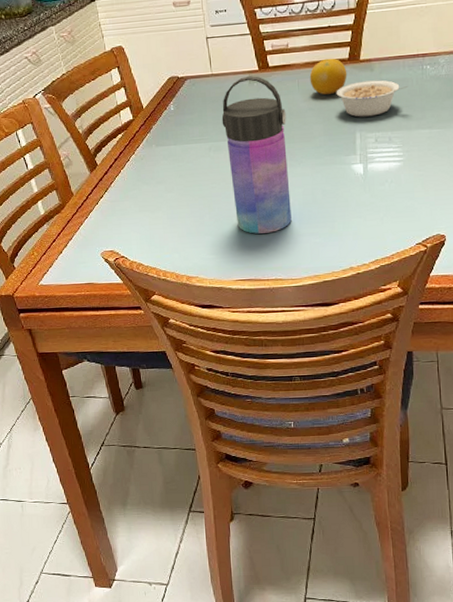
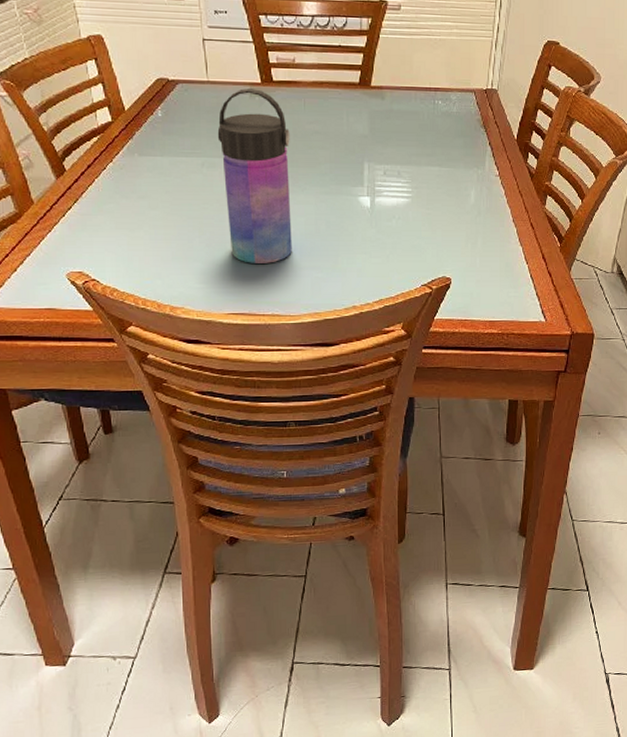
fruit: present [309,58,347,95] -> none [317,80,357,119]
legume: present [336,80,407,117] -> none [344,109,418,147]

